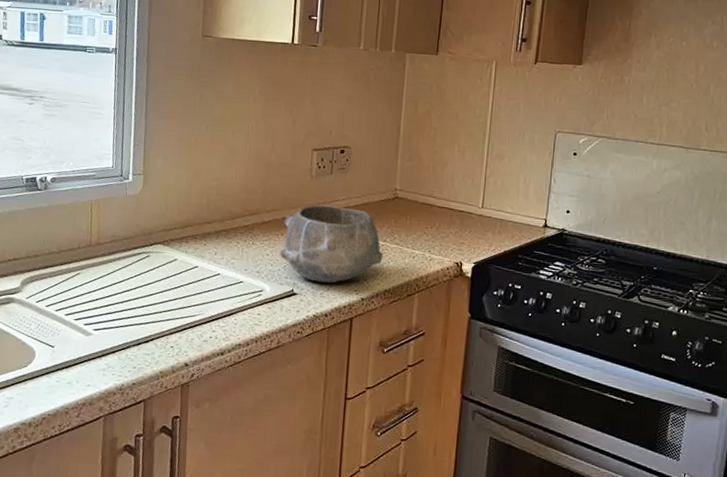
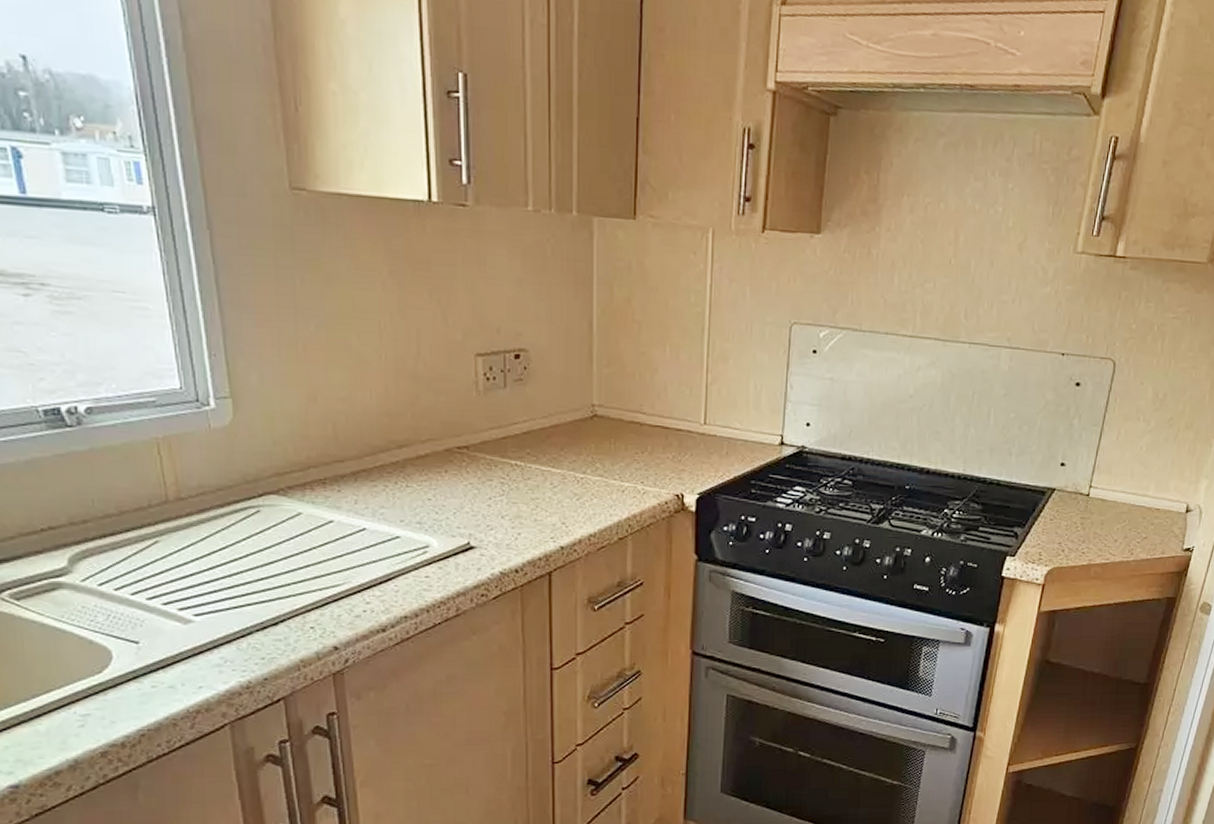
bowl: present [280,204,383,284] -> none [446,430,584,531]

